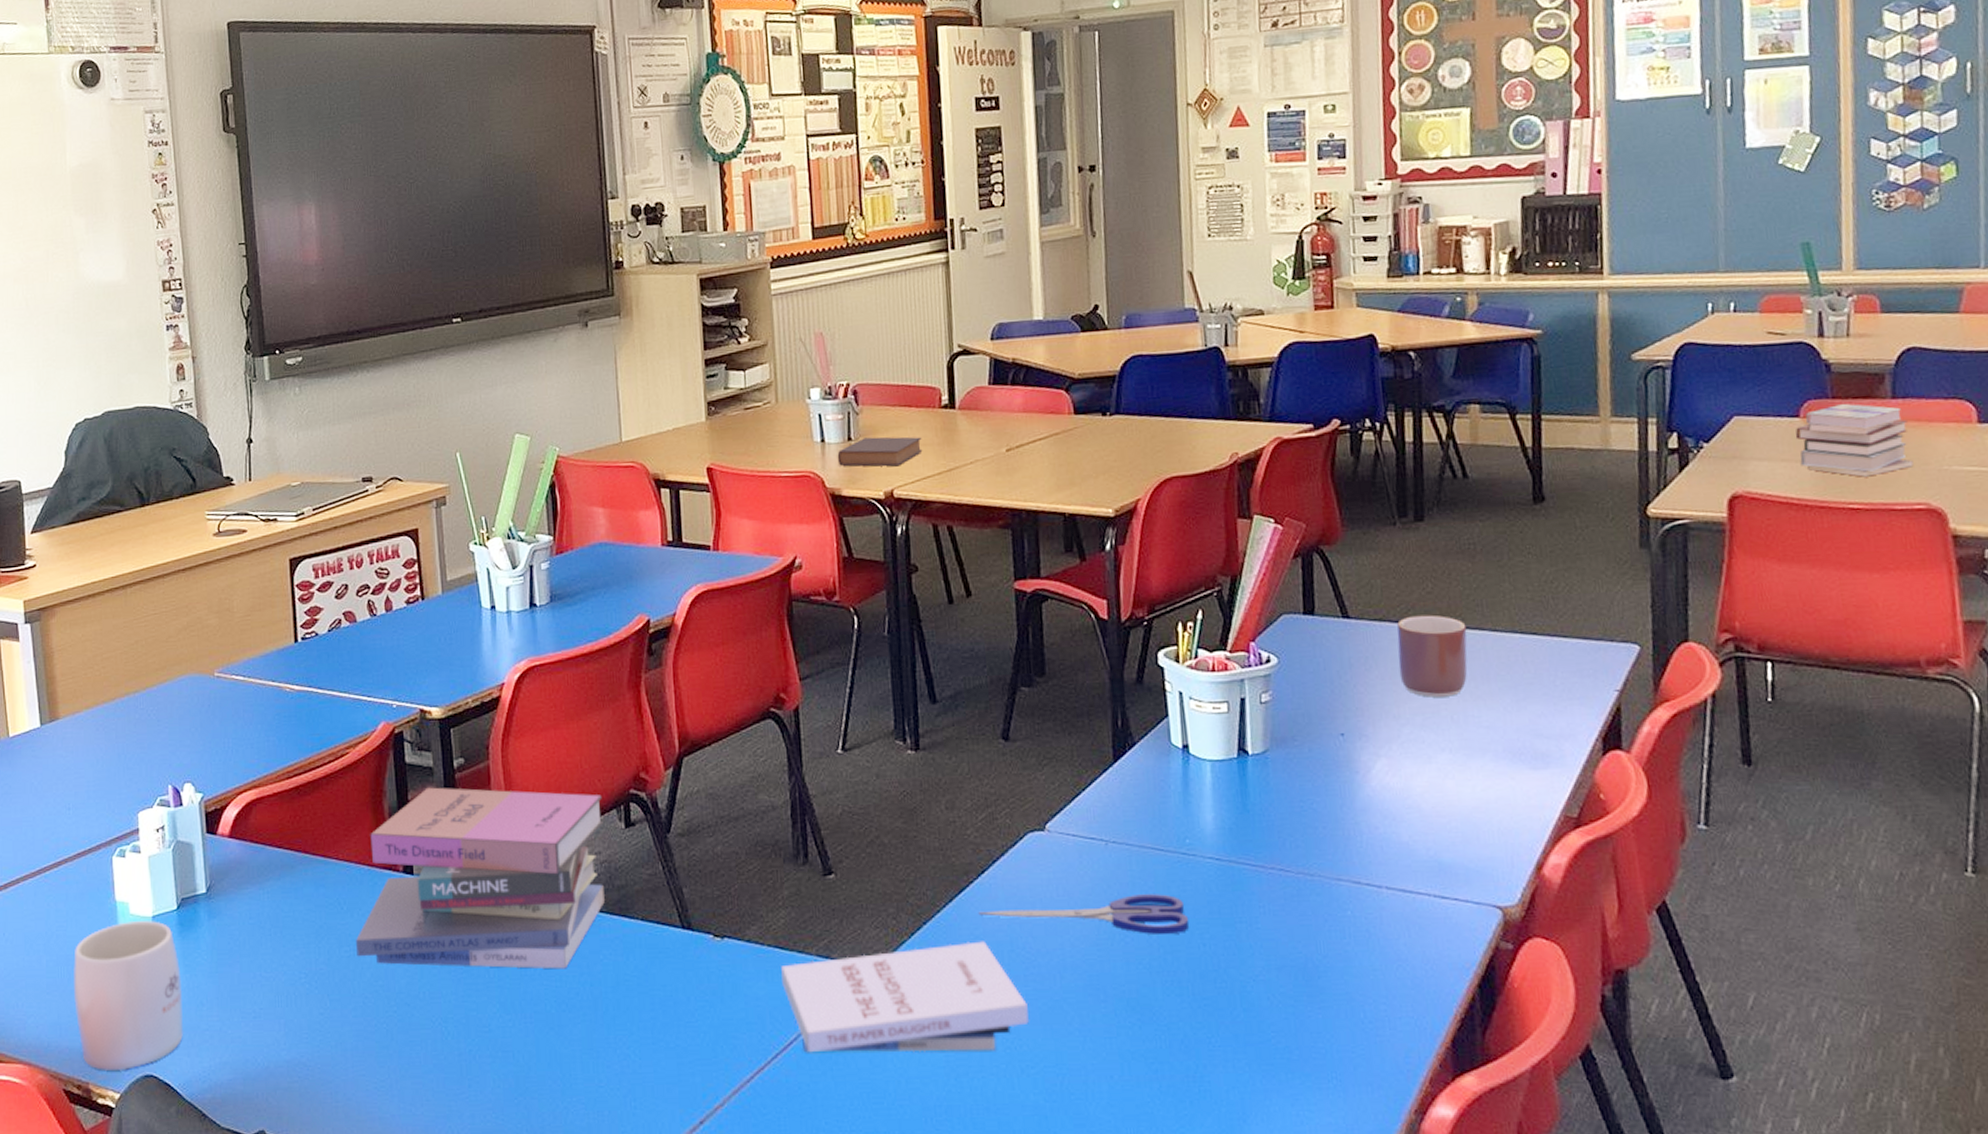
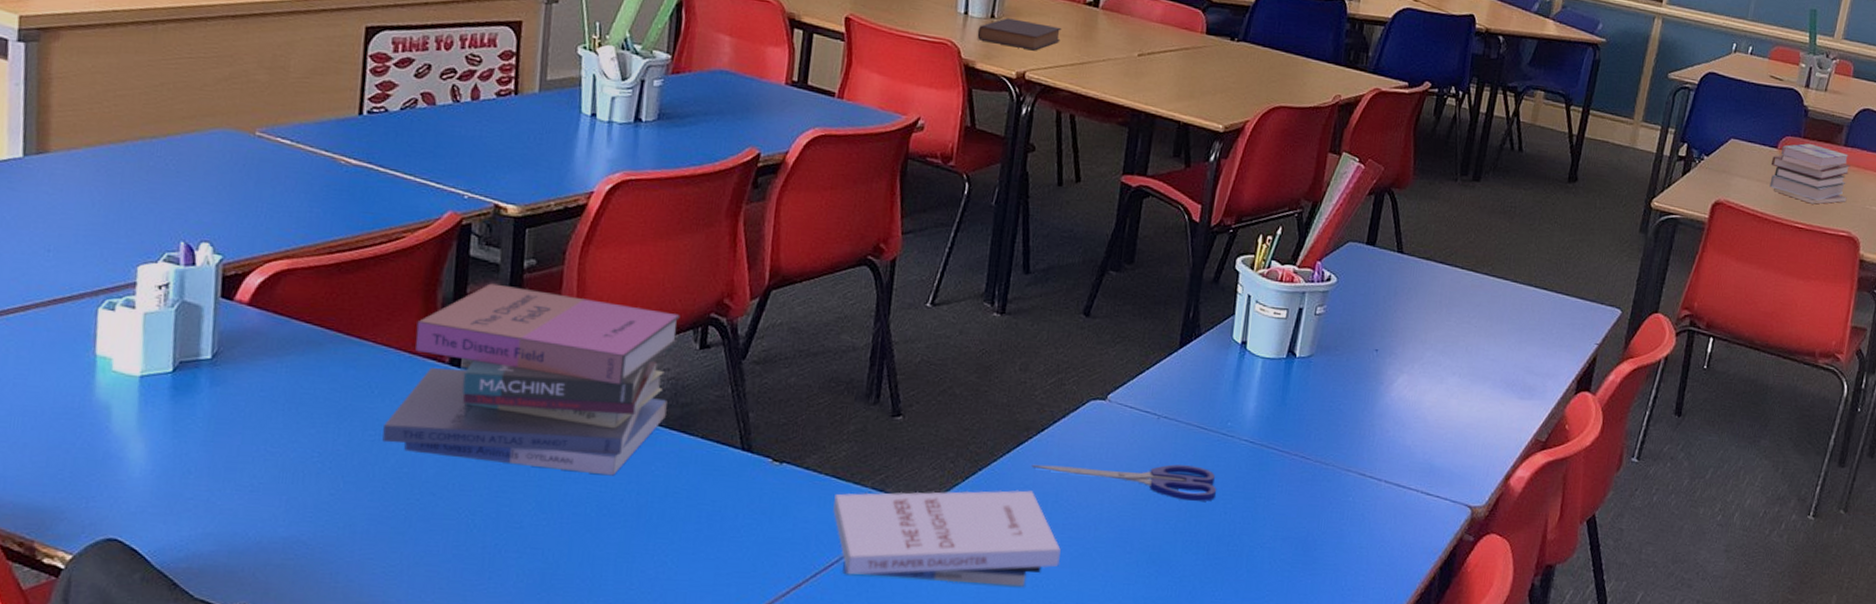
mug: present [72,921,184,1070] -> none [26,378,168,531]
mug: present [1396,614,1468,697] -> none [1433,259,1495,331]

